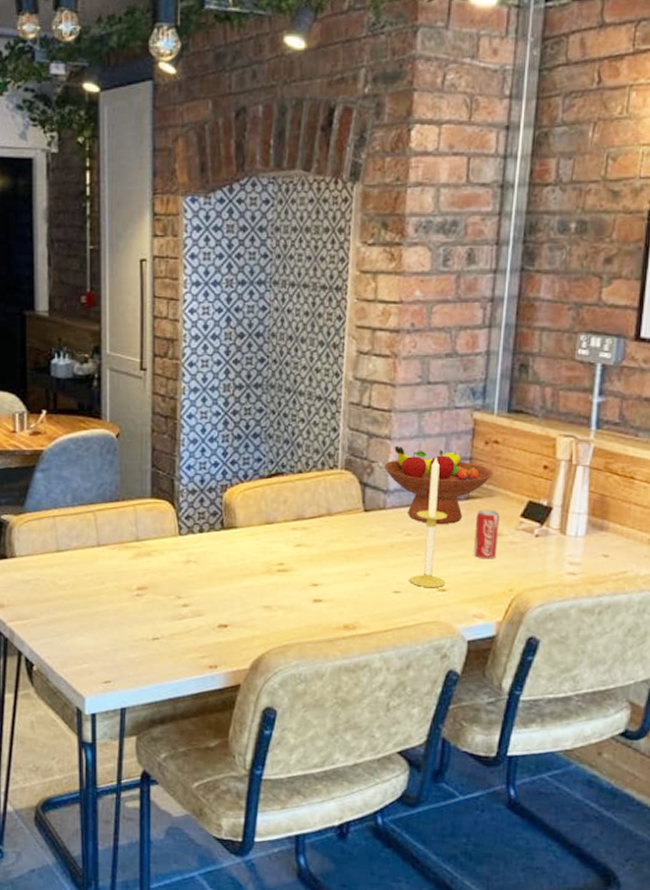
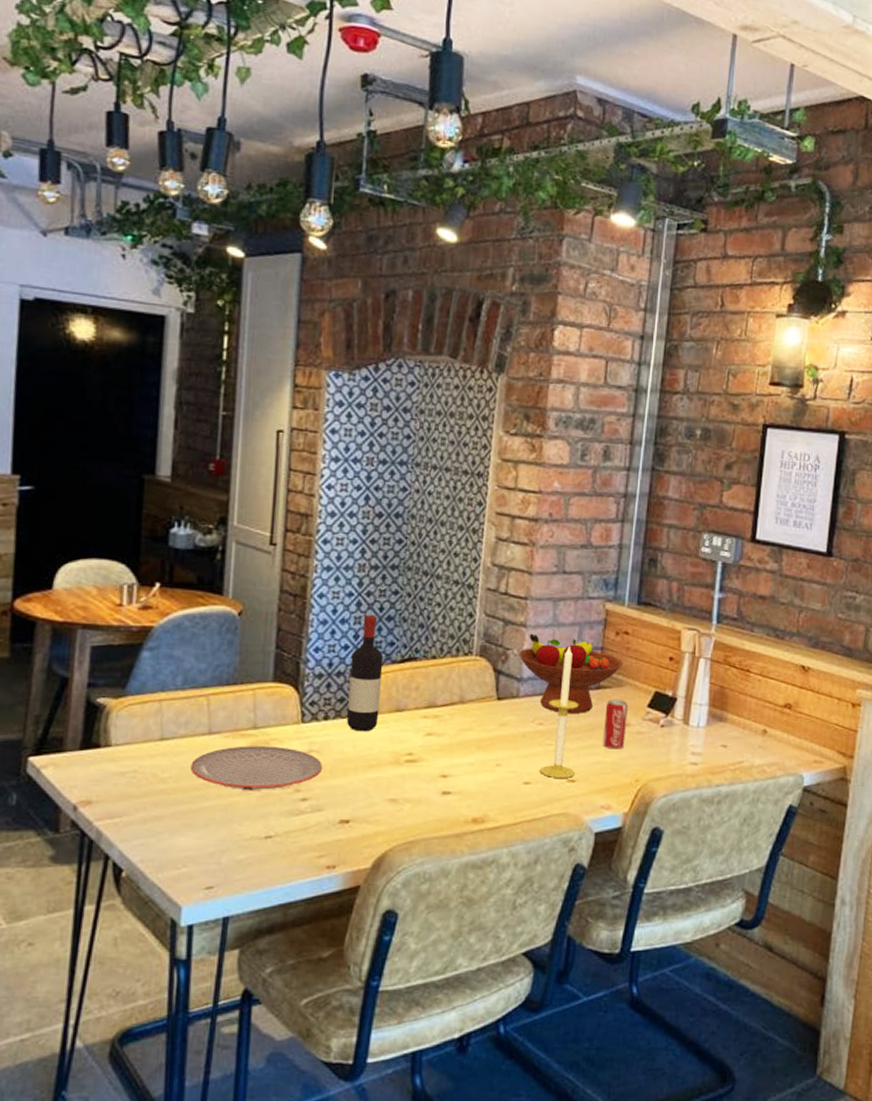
plate: none [84,556,201,597] -> present [190,746,323,790]
wine bottle: none [221,433,252,543] -> present [347,615,384,732]

